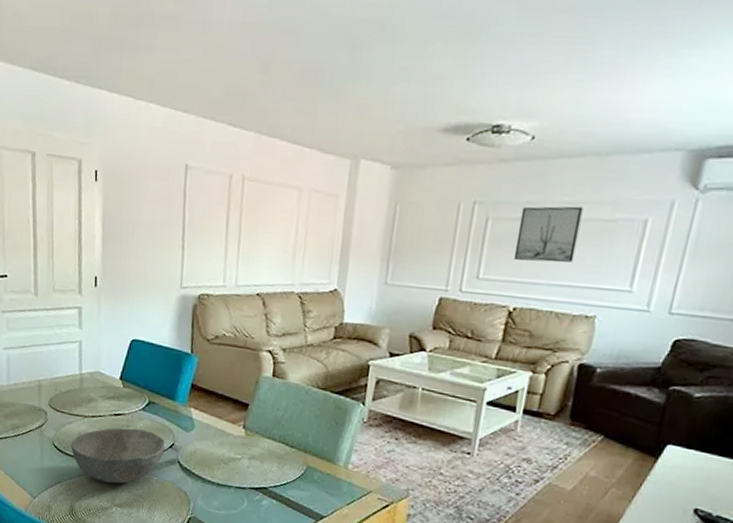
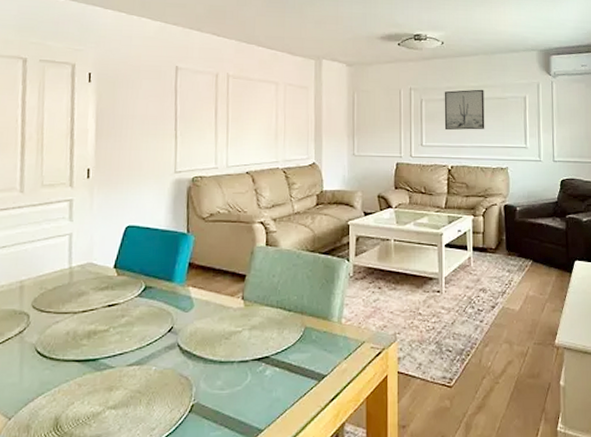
bowl: present [71,427,165,484] -> none [57,317,163,383]

